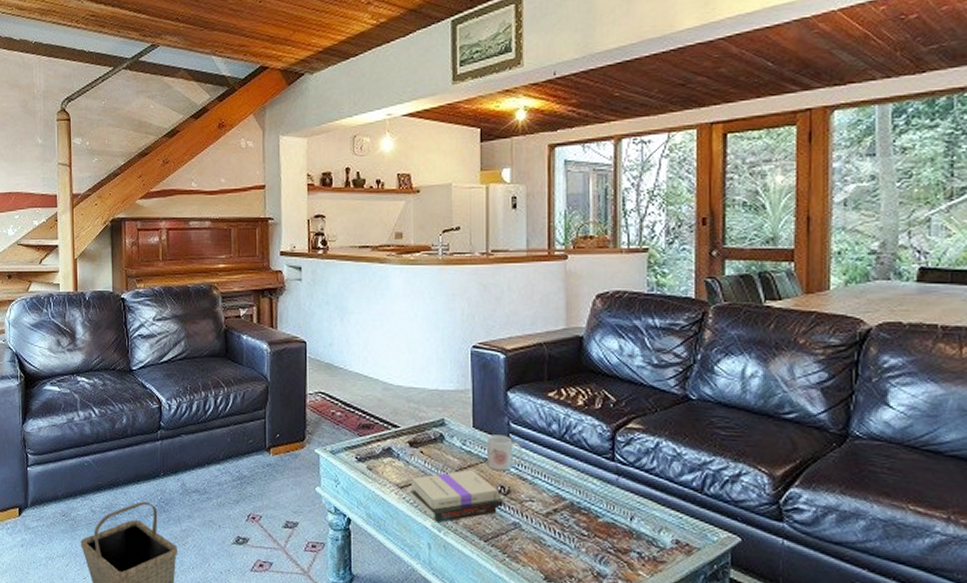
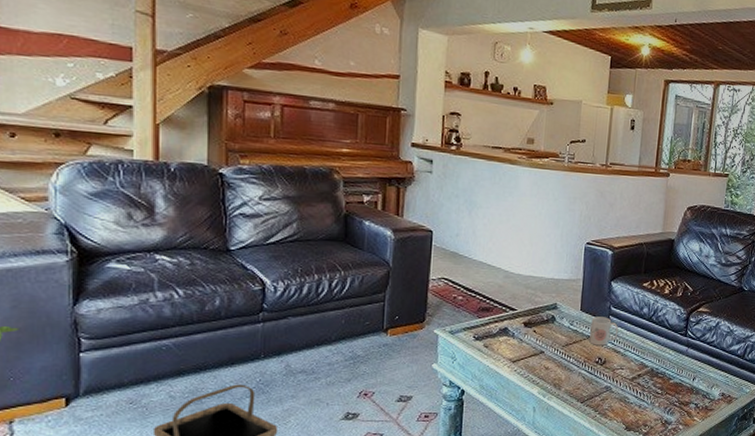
books: present [409,469,504,523] -> none [520,345,600,389]

